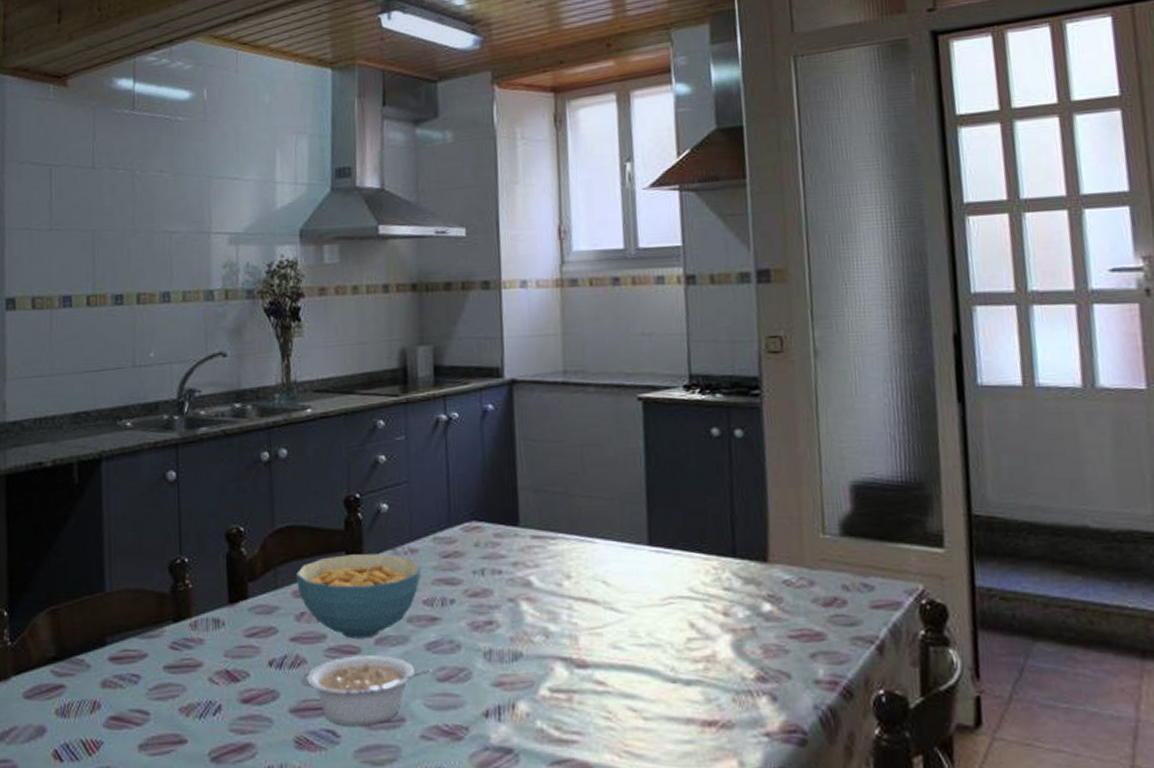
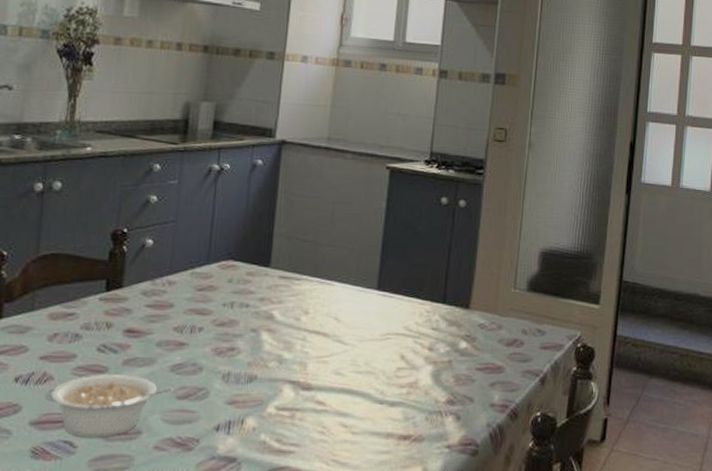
cereal bowl: present [295,554,422,639] -> none [53,283,177,359]

